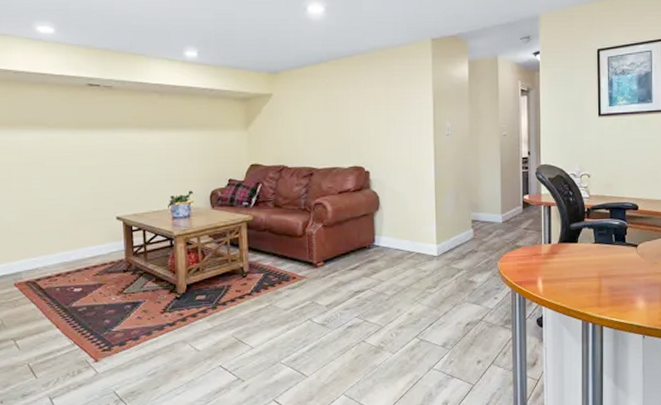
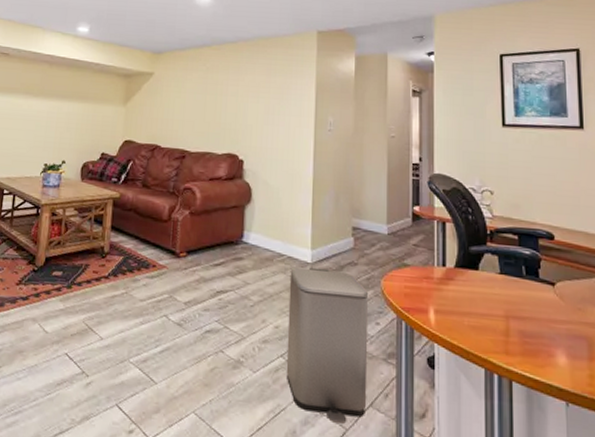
pedal bin: none [419,259,489,382] -> present [286,267,369,425]

